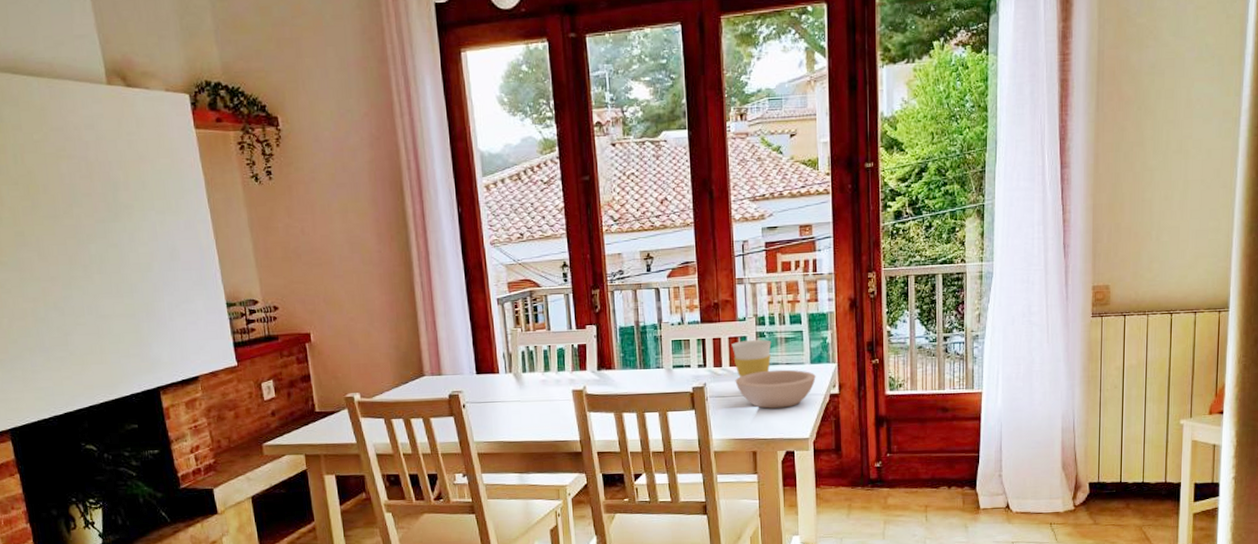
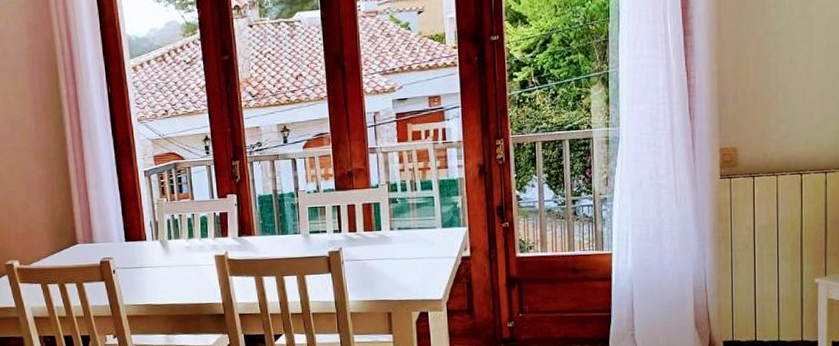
cup: present [731,340,772,377] -> none [365,205,404,242]
bowl: present [735,369,816,409] -> none [369,233,448,271]

